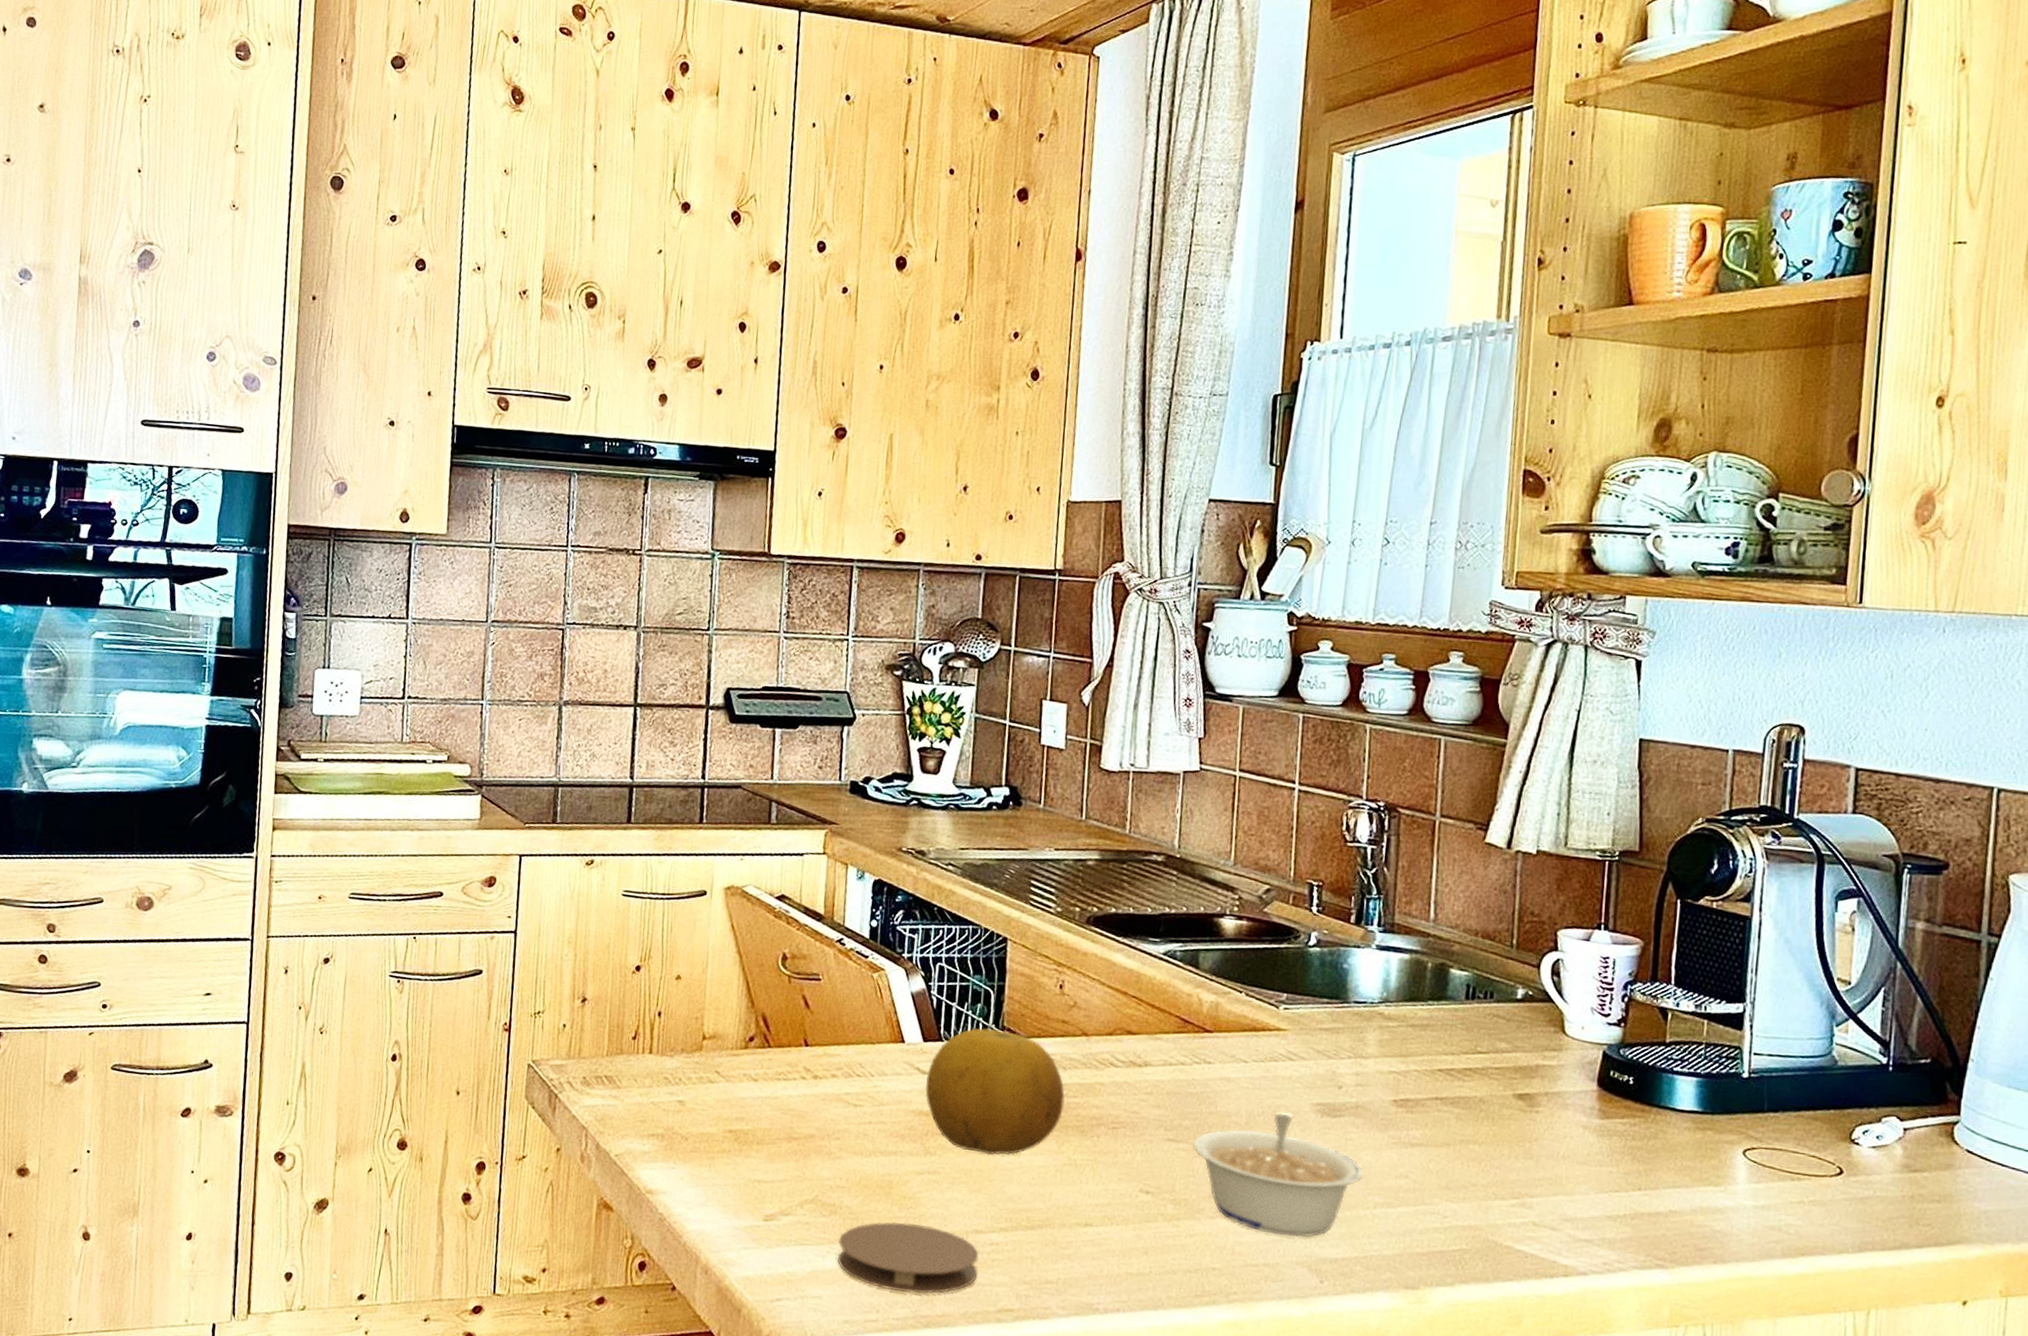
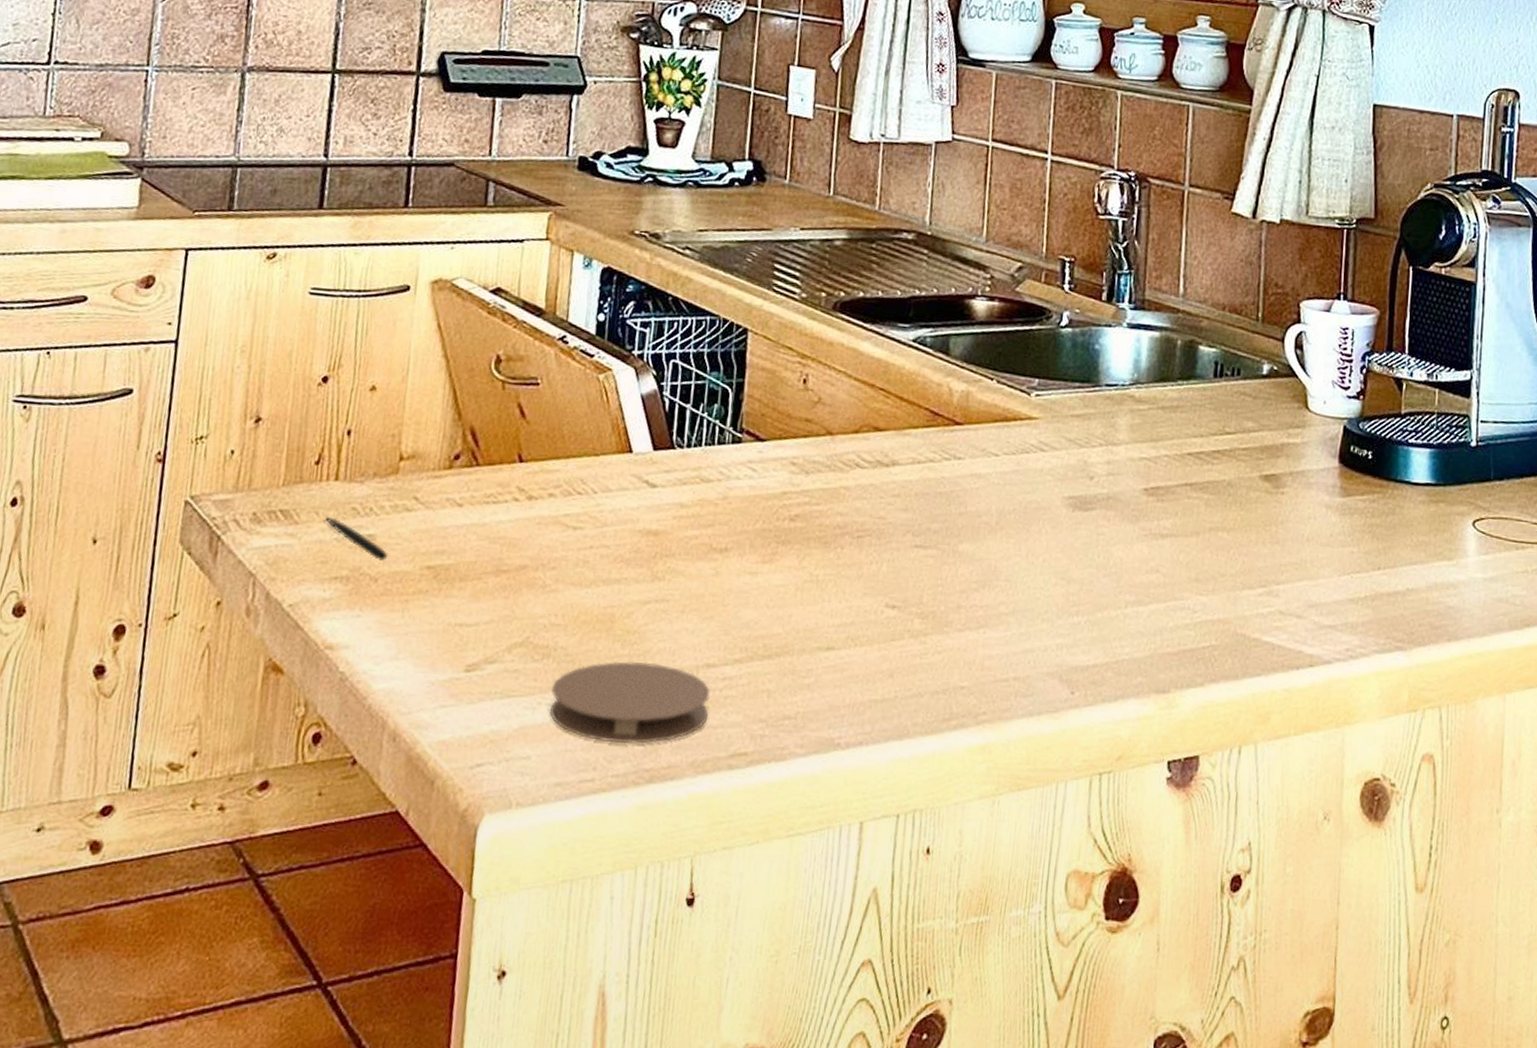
pen: none [643,1084,695,1123] -> present [326,517,387,561]
fruit: present [925,1028,1065,1156] -> none [654,431,807,577]
legume: present [1193,1113,1362,1237] -> none [942,509,1114,646]

